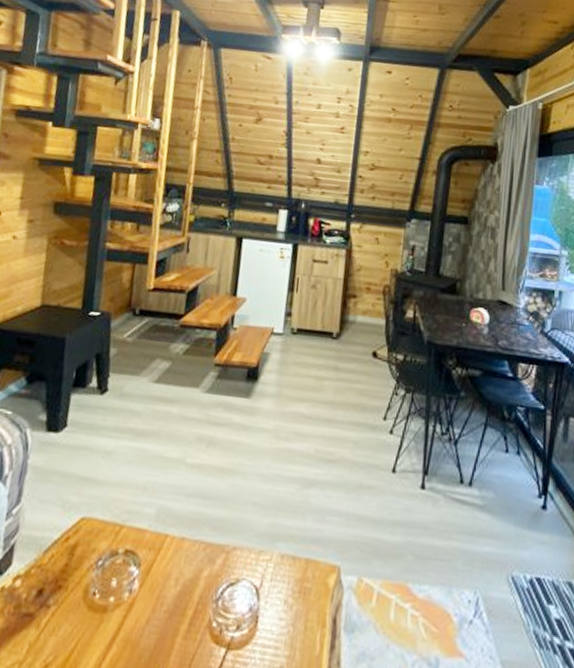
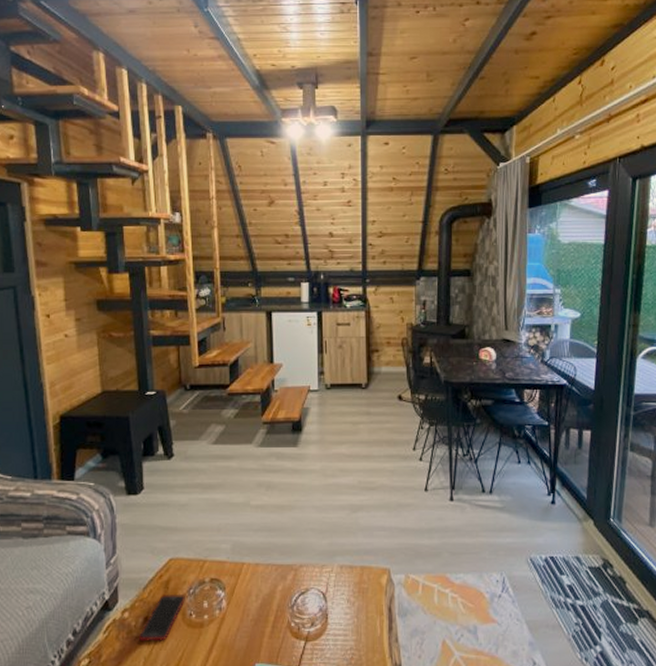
cell phone: none [27,562,92,625] -> present [138,593,185,642]

